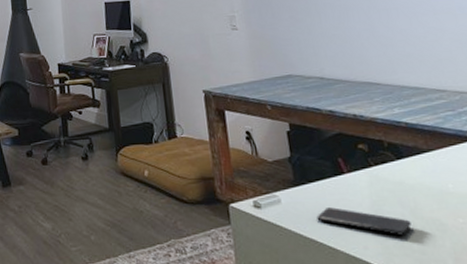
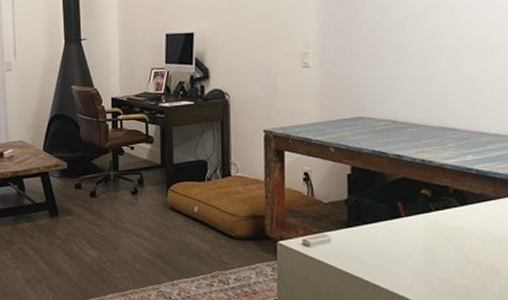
smartphone: present [316,207,412,236] -> none [366,249,462,277]

